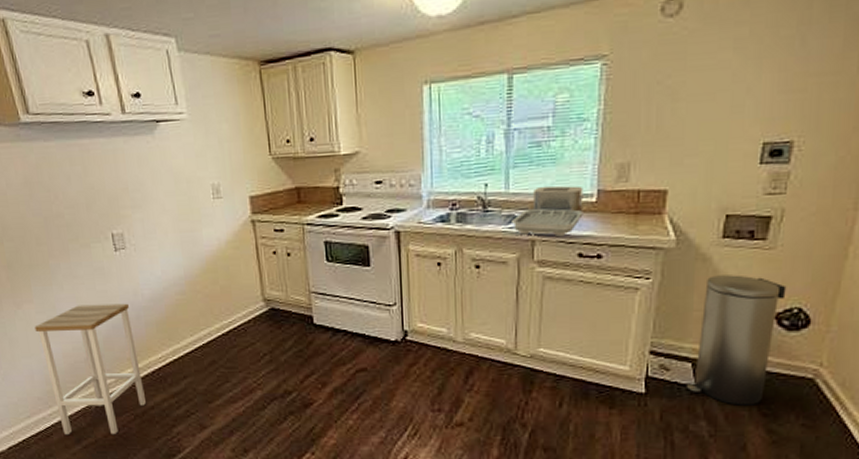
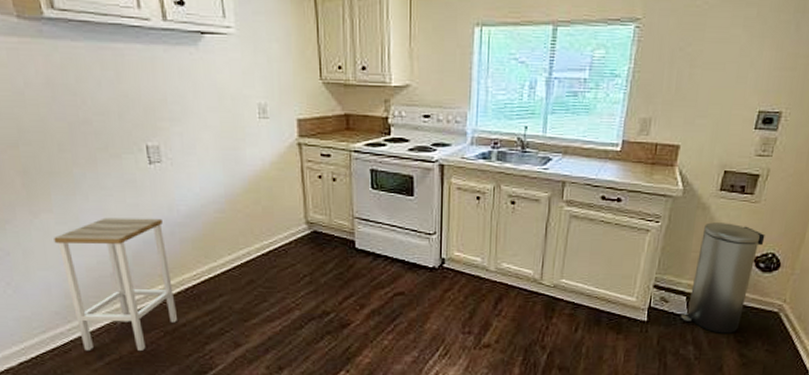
dish rack: present [512,208,583,238] -> none [546,152,609,181]
toaster: present [533,185,585,219] -> none [566,133,612,165]

